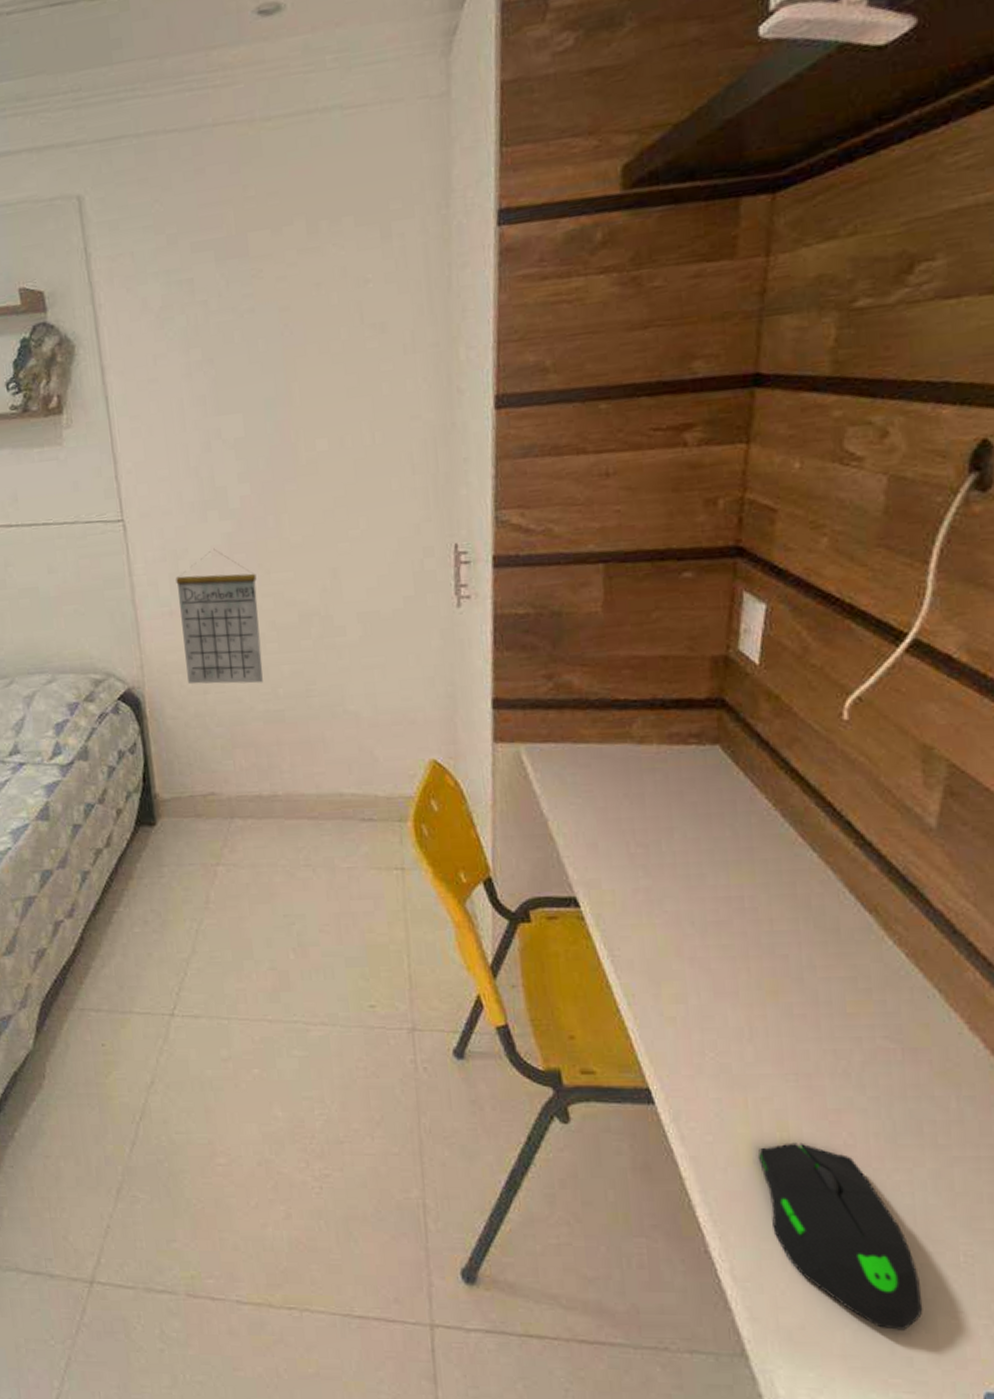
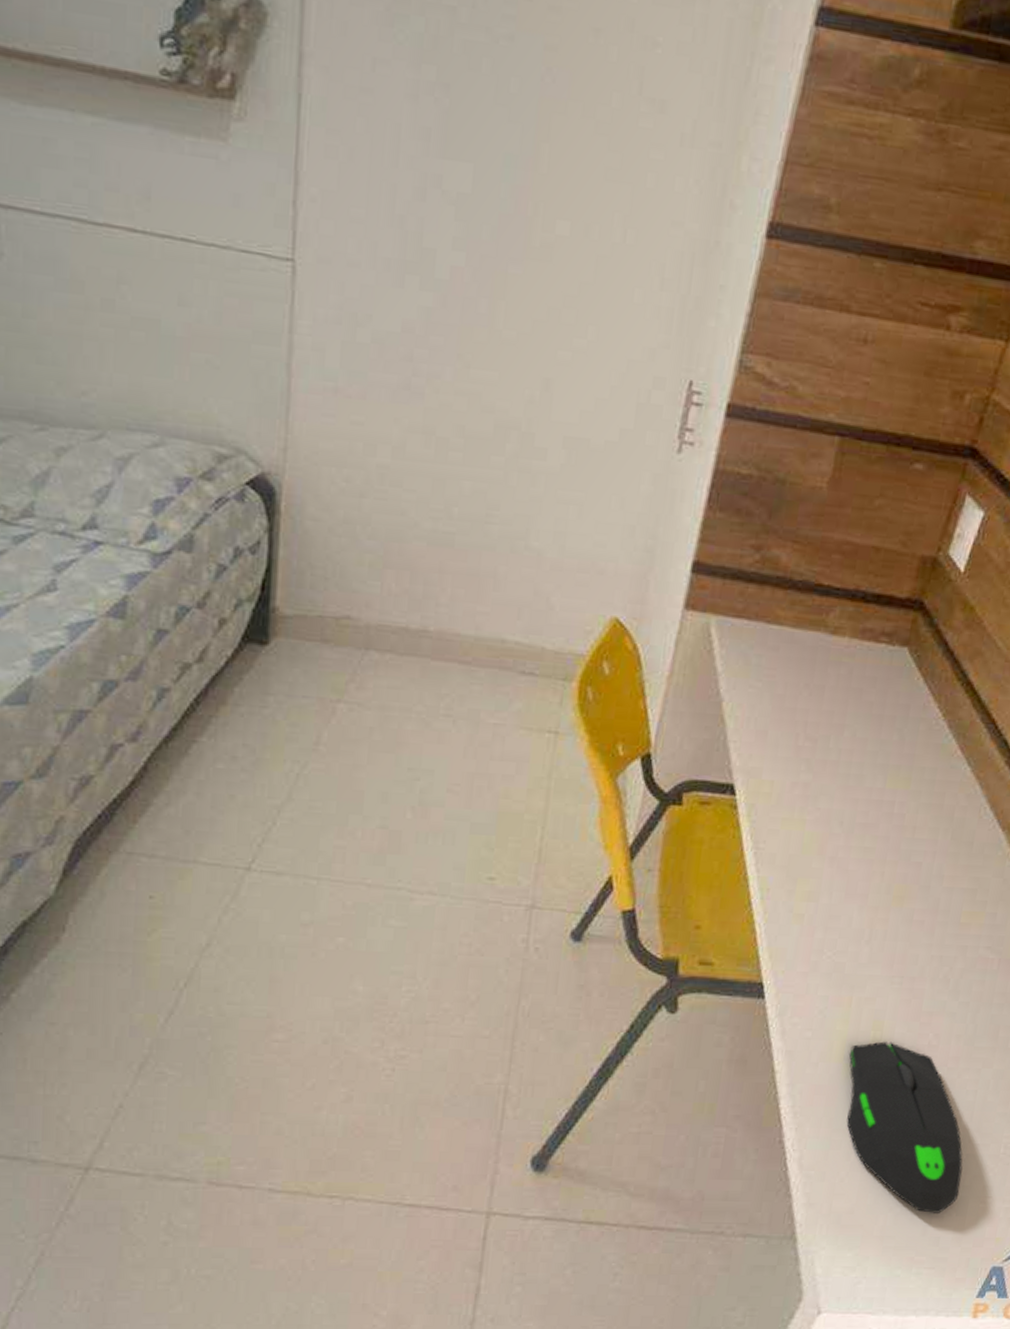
calendar: present [176,548,263,684] -> none [342,322,453,497]

